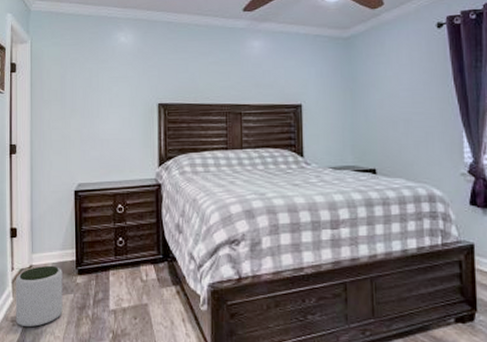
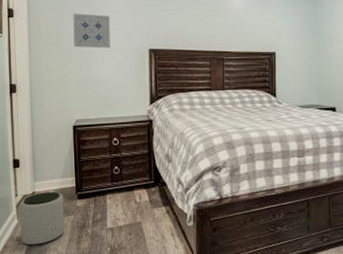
wall art: none [77,65,116,104] -> present [73,13,110,48]

